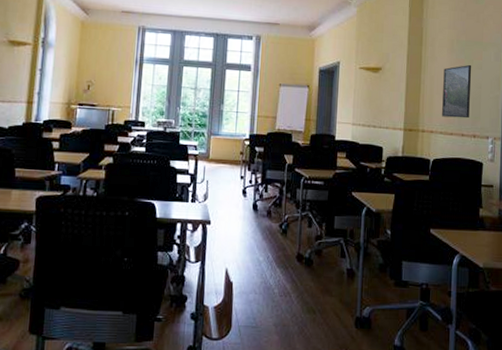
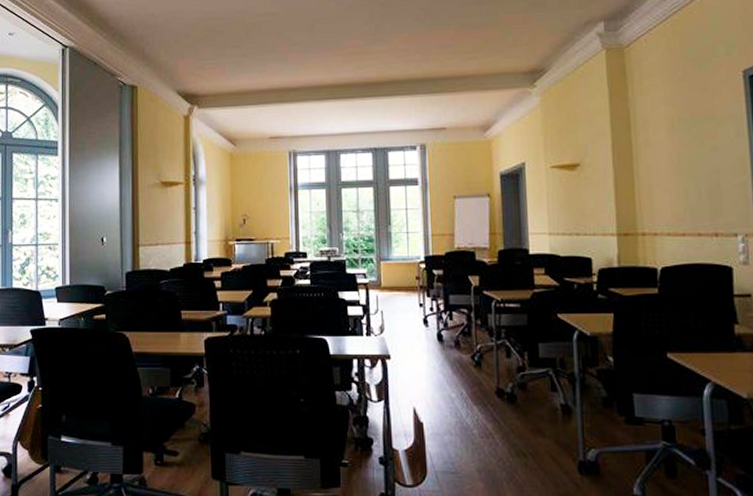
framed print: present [442,64,472,119] -> none [664,146,706,215]

